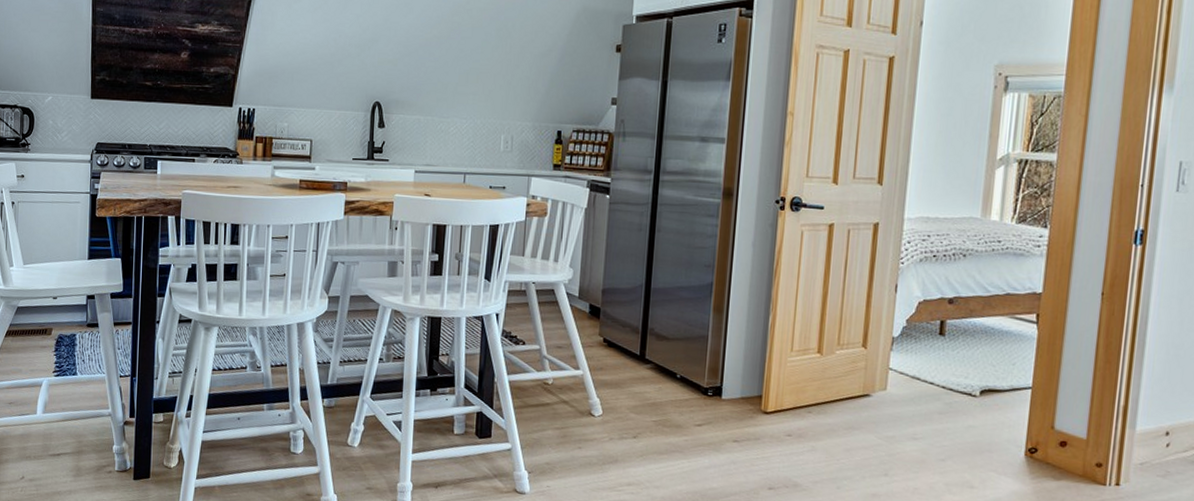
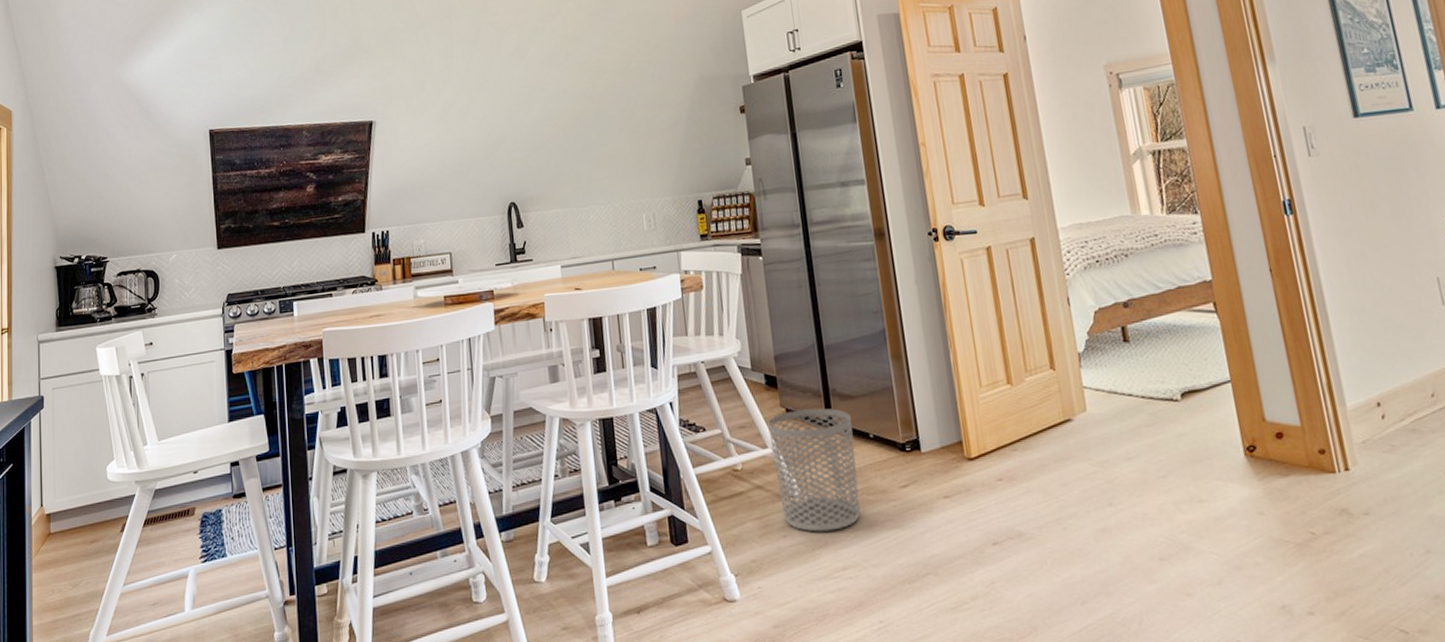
waste bin: none [582,341,663,452] -> present [768,408,861,532]

